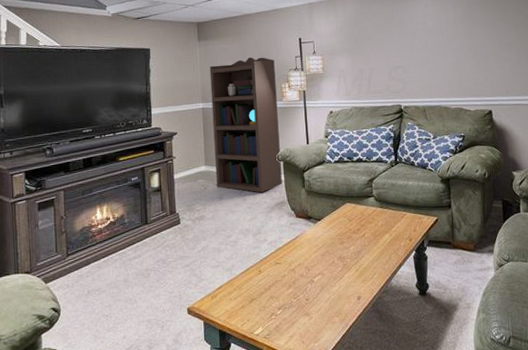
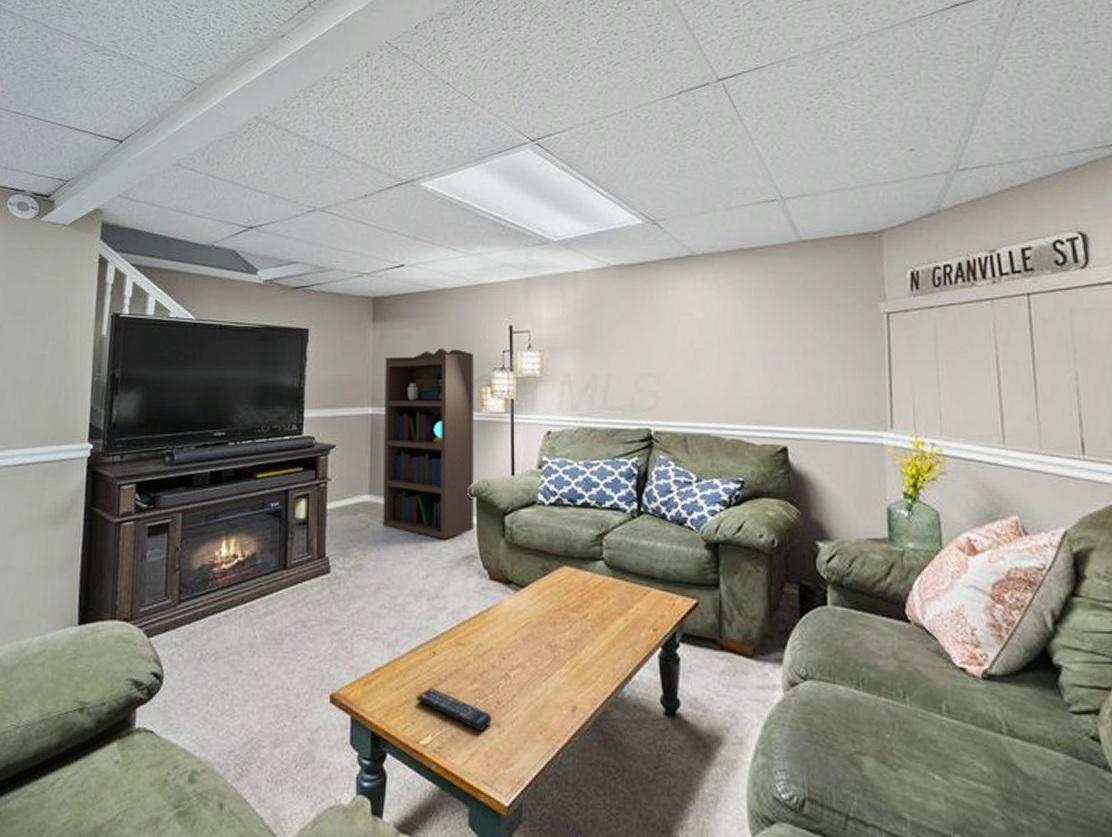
remote control: none [249,295,304,320] -> present [415,687,492,731]

